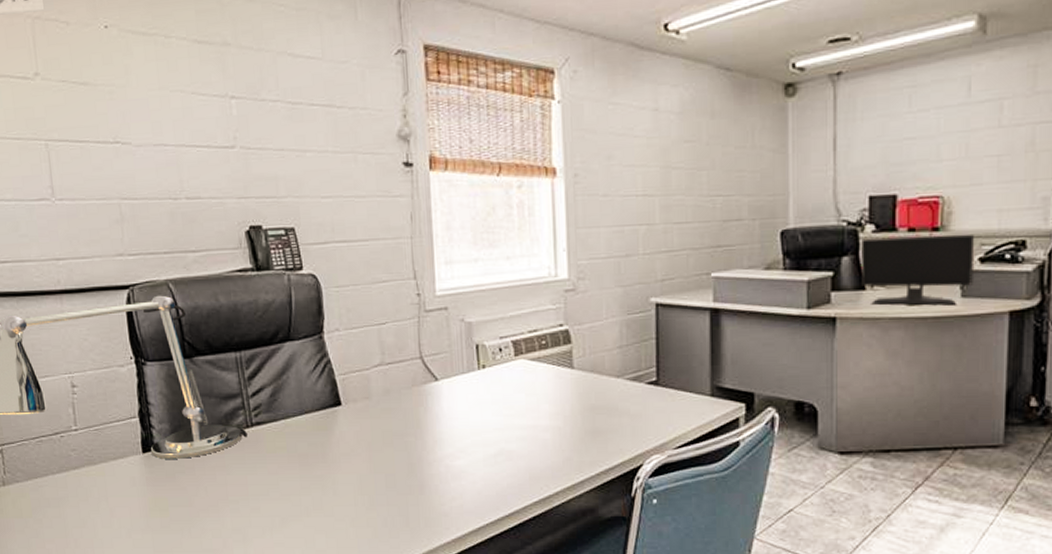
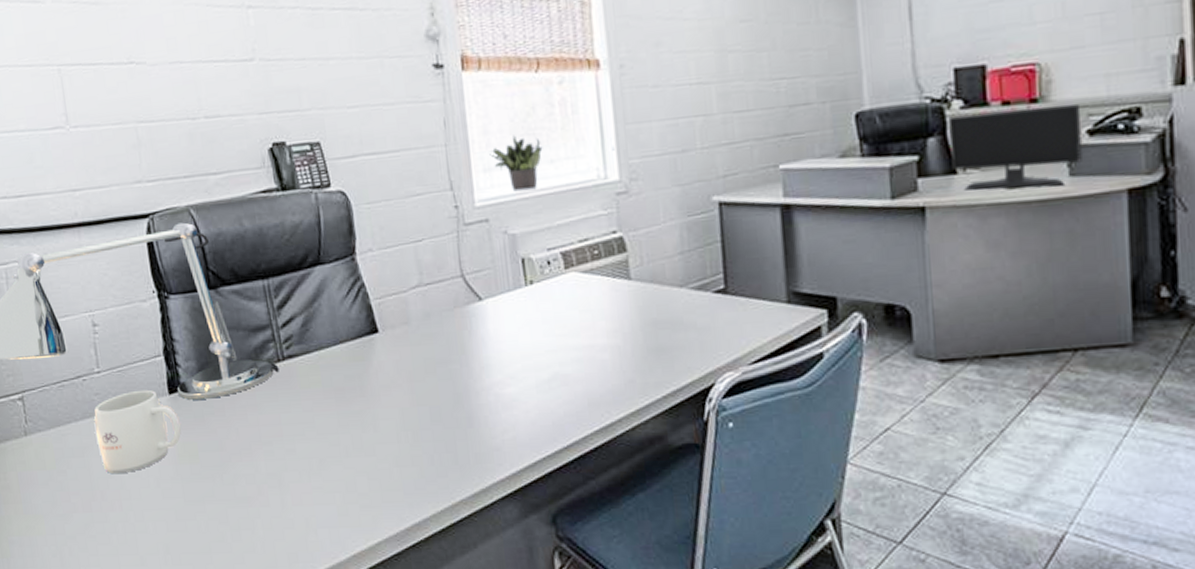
mug: none [70,448,153,524] -> present [94,389,181,474]
potted plant: none [451,232,500,284] -> present [489,135,543,192]

